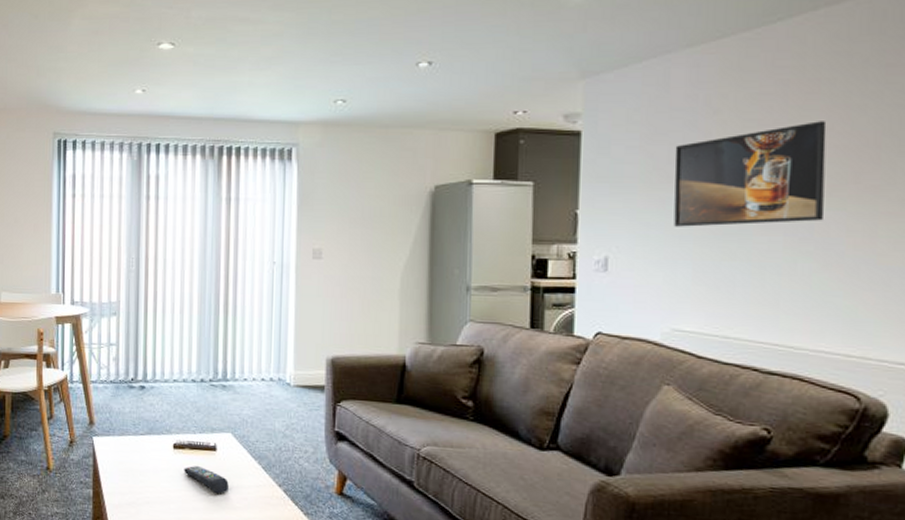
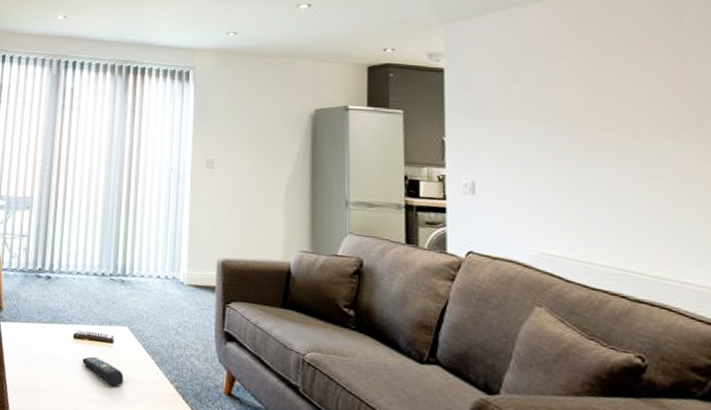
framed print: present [674,121,827,227] -> none [529,70,673,160]

